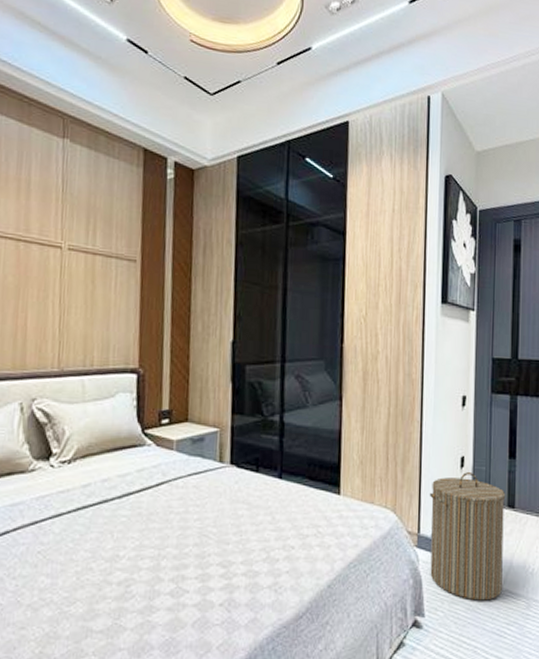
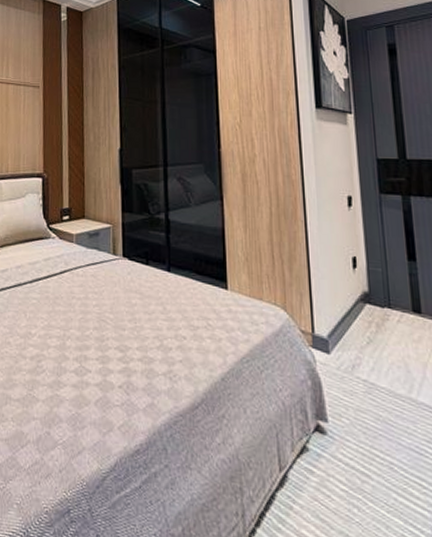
laundry hamper: present [429,472,506,601] -> none [320,273,417,413]

